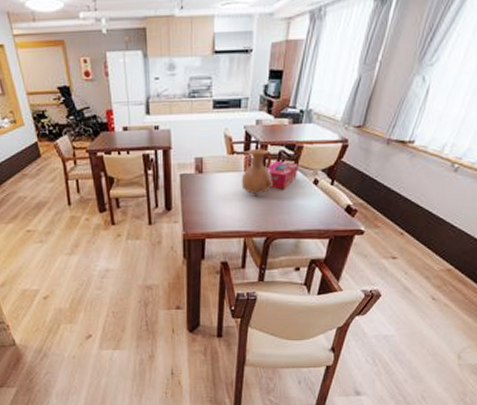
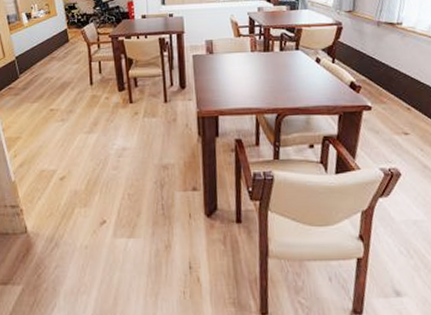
vase: present [241,149,272,195] -> none [248,32,278,73]
tissue box: present [267,160,299,190] -> none [271,41,300,68]

